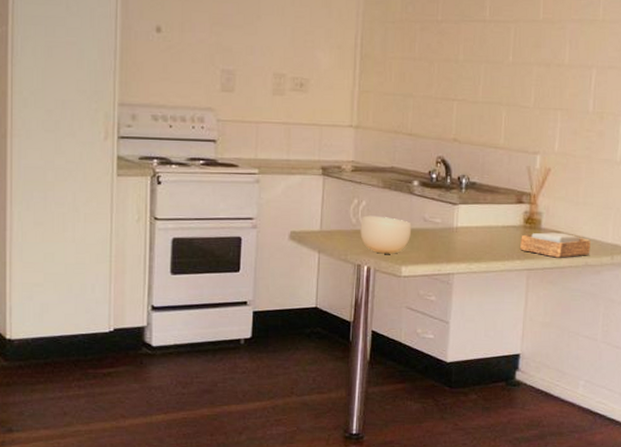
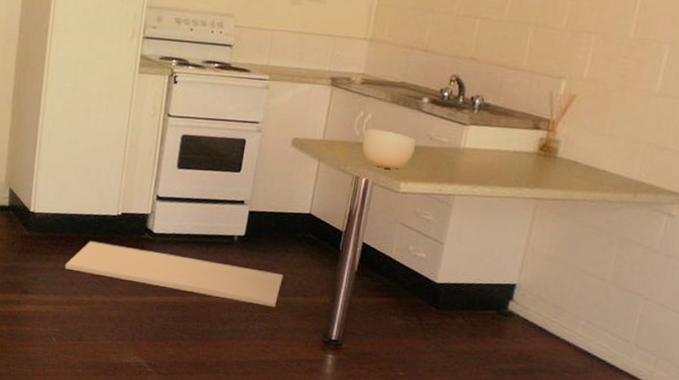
door mat: none [54,362,296,409] -> present [64,240,284,308]
napkin holder: present [520,232,591,258] -> none [531,161,613,191]

